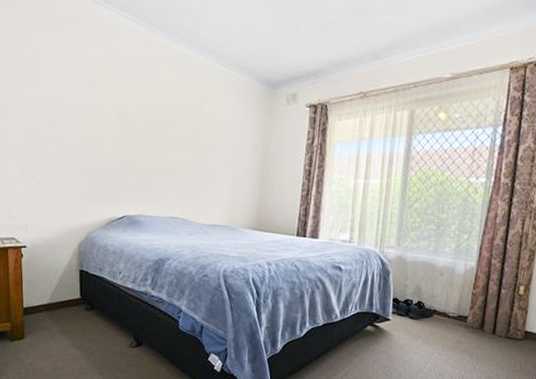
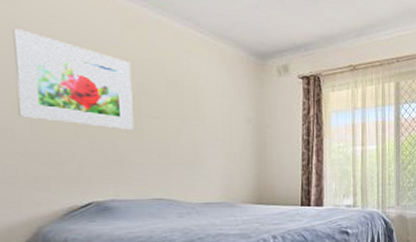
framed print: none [81,68,161,154] -> present [12,29,134,129]

